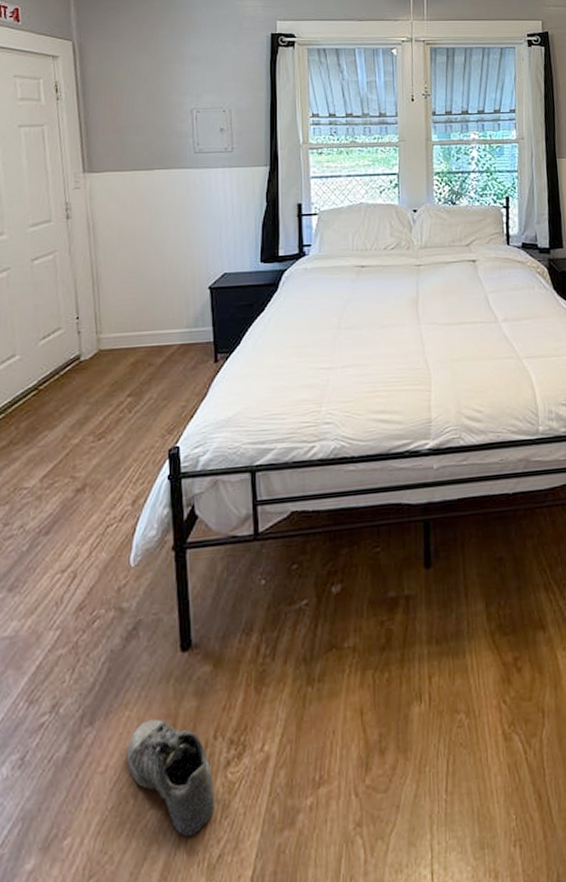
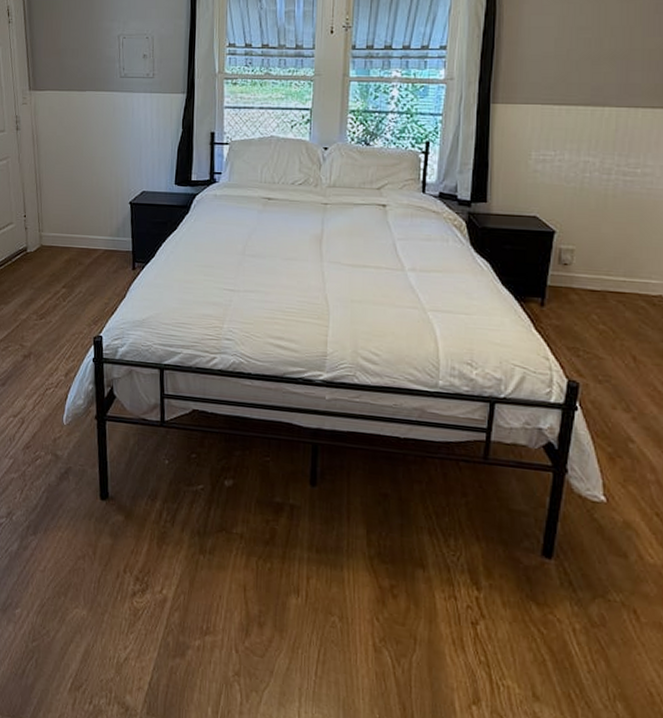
shoe: present [127,718,214,837] -> none [60,543,123,638]

